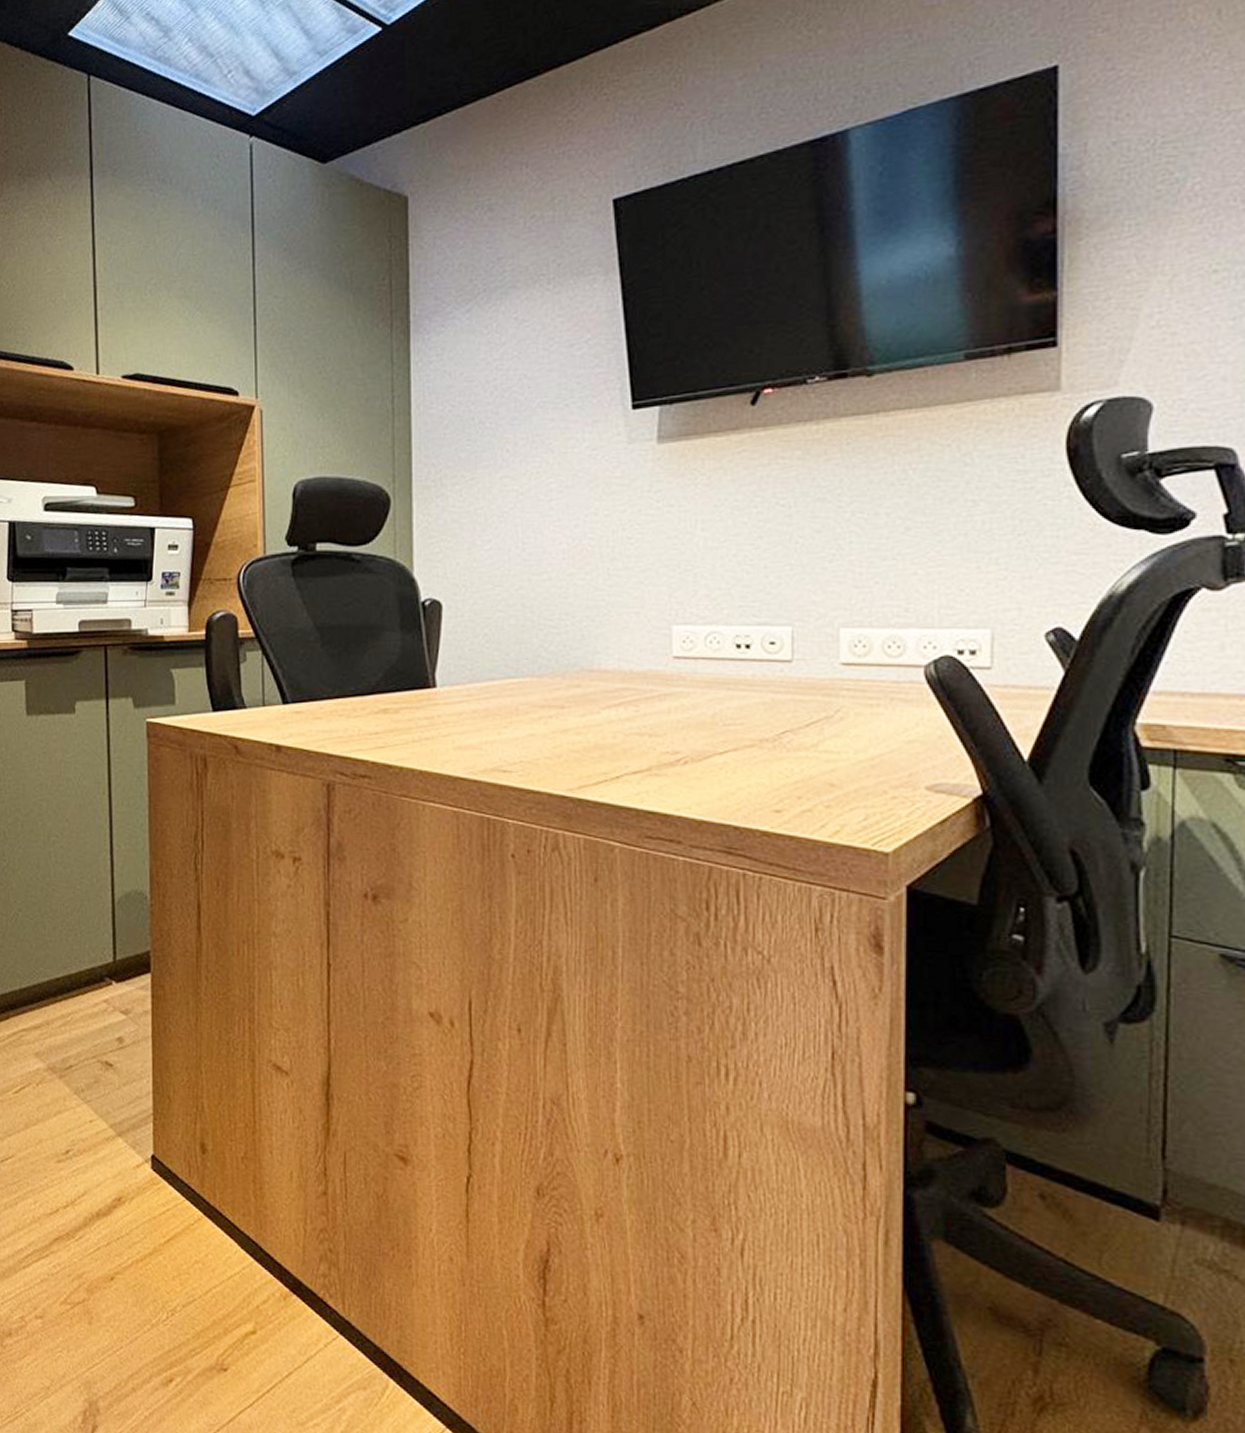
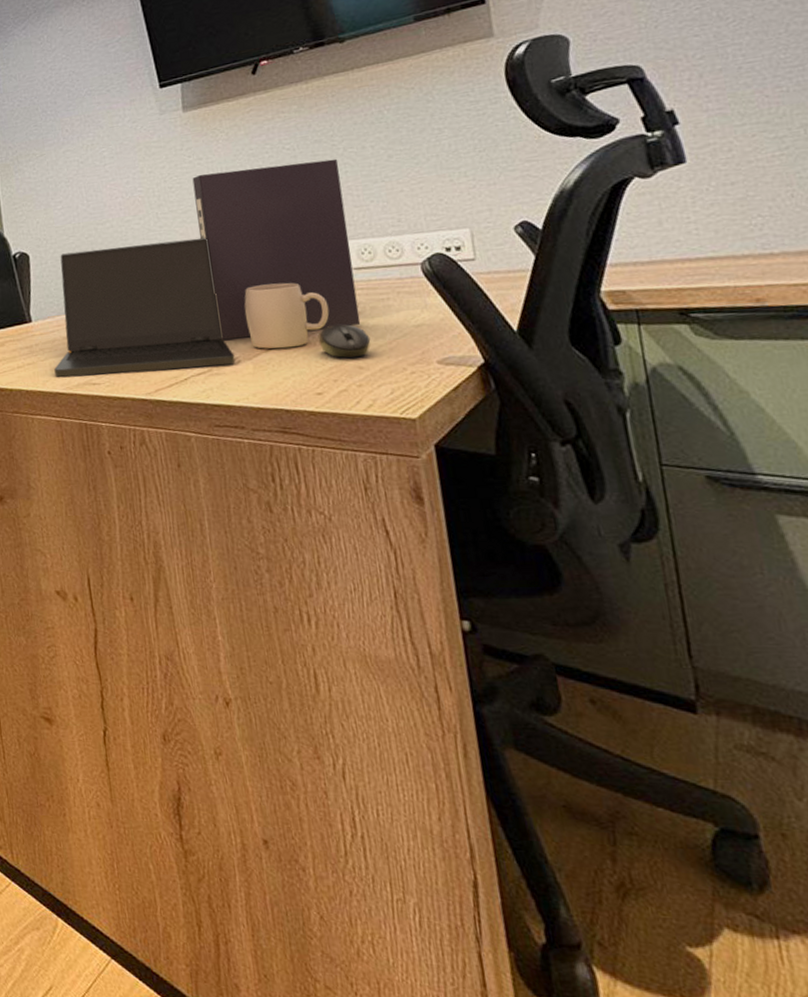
laptop: none [457,605,681,765] -> present [54,237,236,378]
binder: none [657,524,843,734] -> present [192,158,361,340]
mug: none [700,672,804,752] -> present [244,282,329,349]
computer mouse: none [786,729,849,771] -> present [317,324,371,358]

